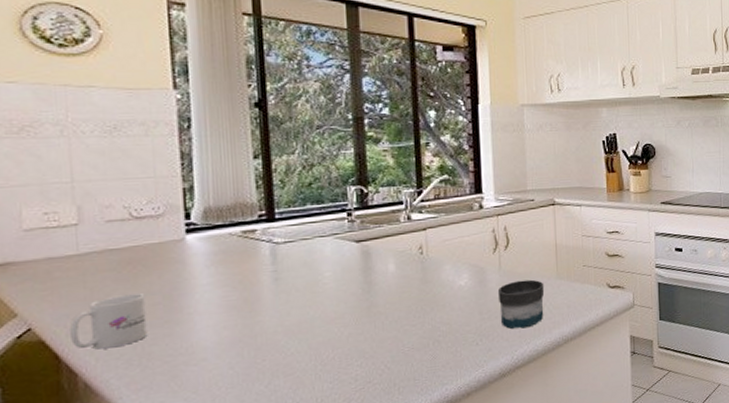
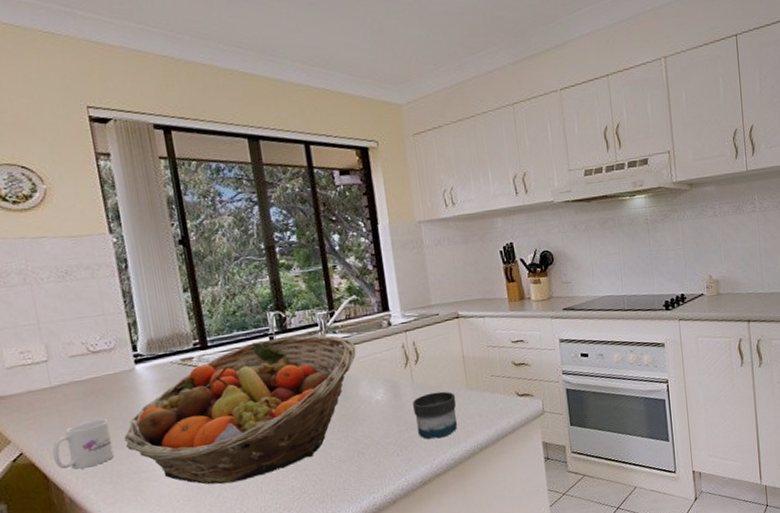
fruit basket: none [162,214,442,371] -> present [124,335,356,485]

